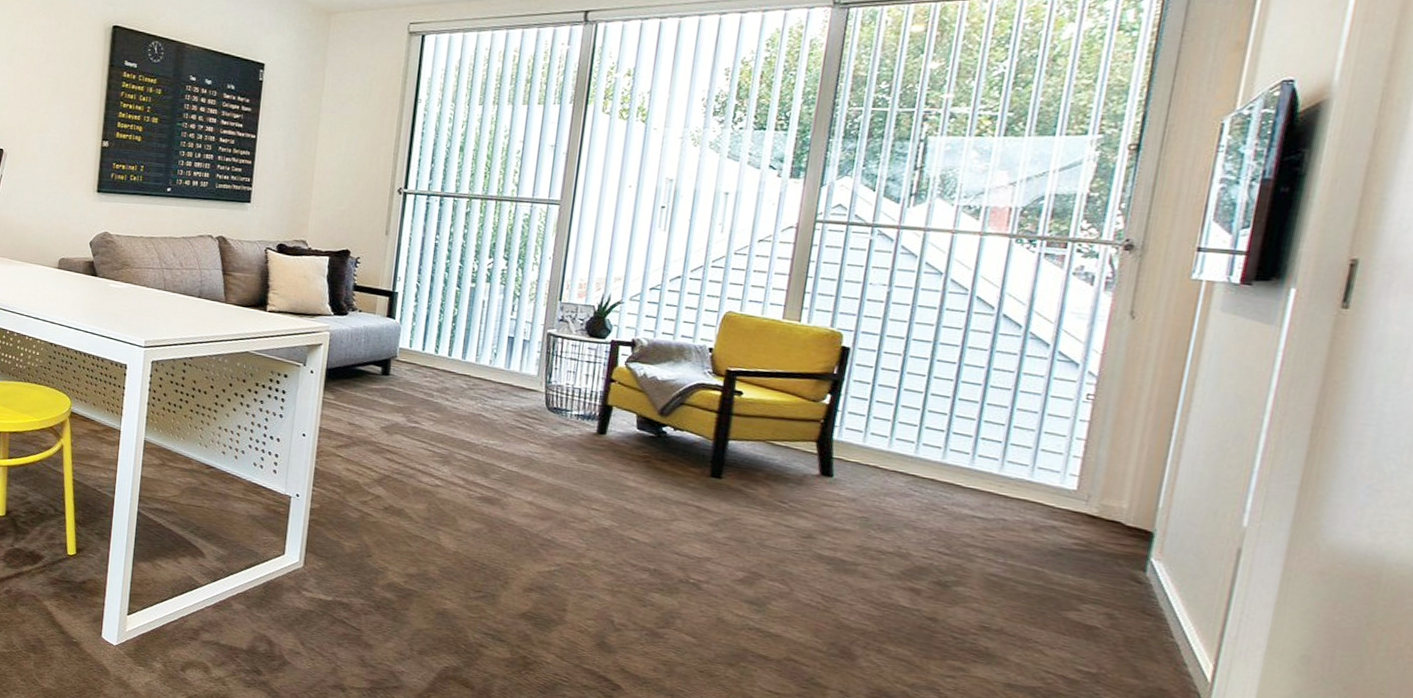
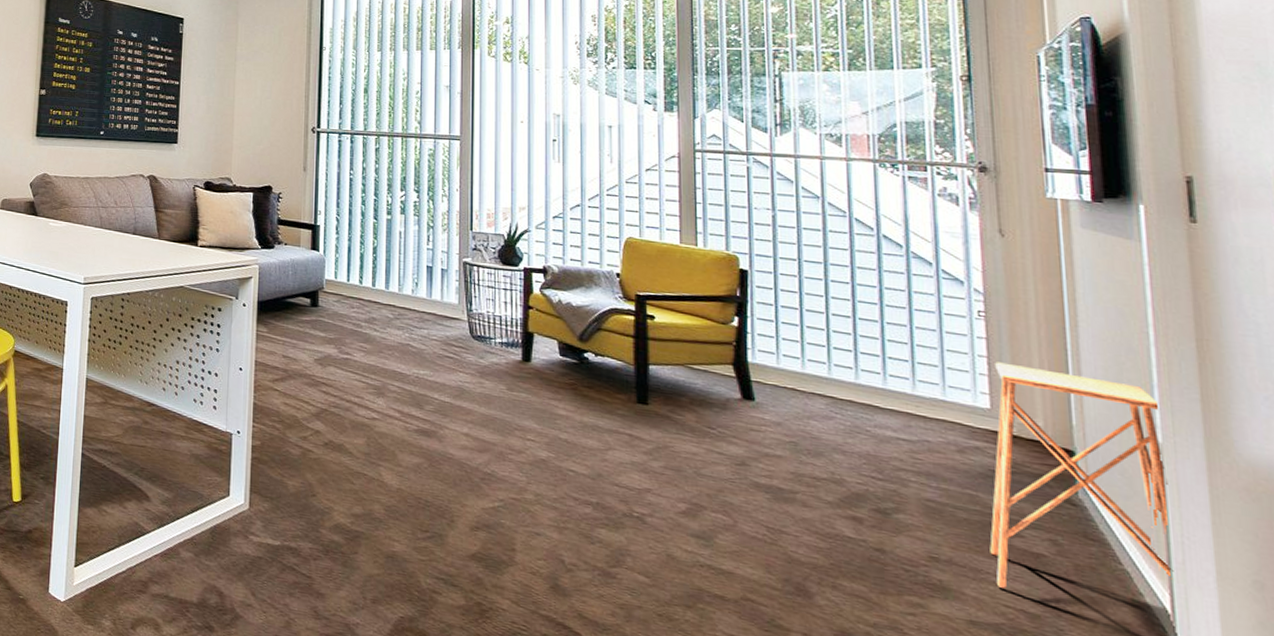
side table: none [1043,445,1253,656] -> present [990,362,1174,588]

